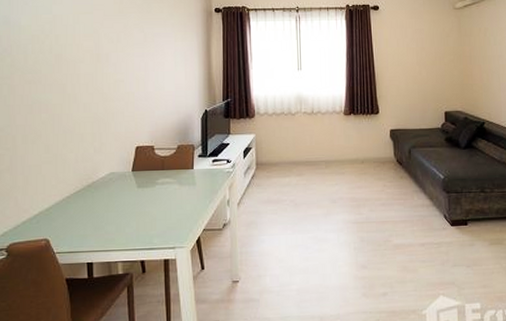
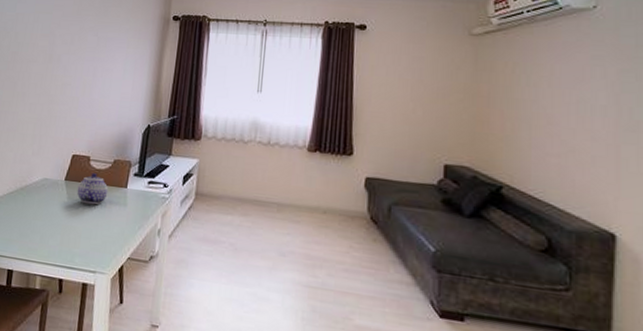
teapot: none [146,160,176,189] -> present [77,173,109,205]

